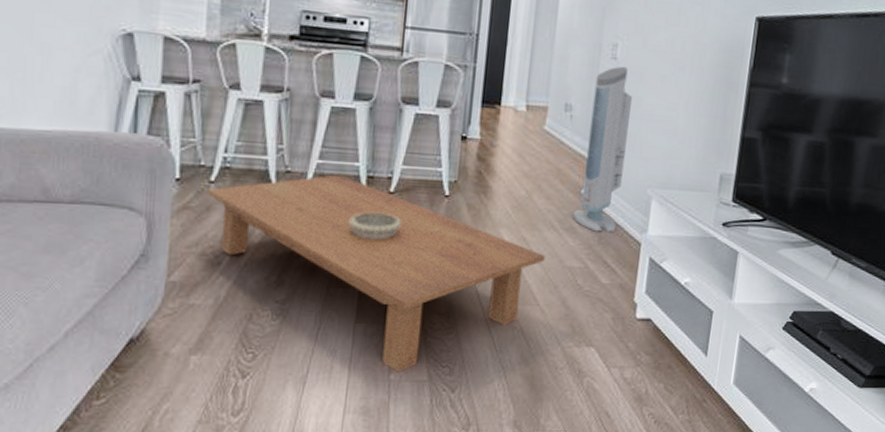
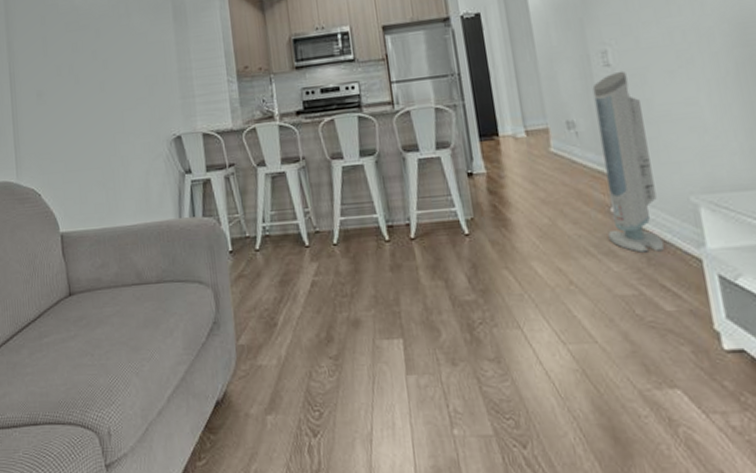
coffee table: present [206,174,545,372] -> none [254,228,590,426]
decorative bowl: present [349,212,401,240] -> none [379,260,429,288]

